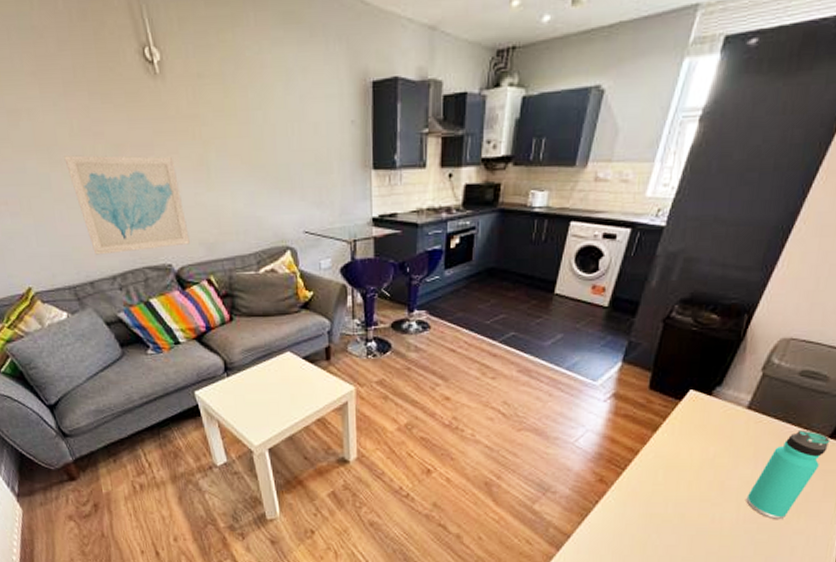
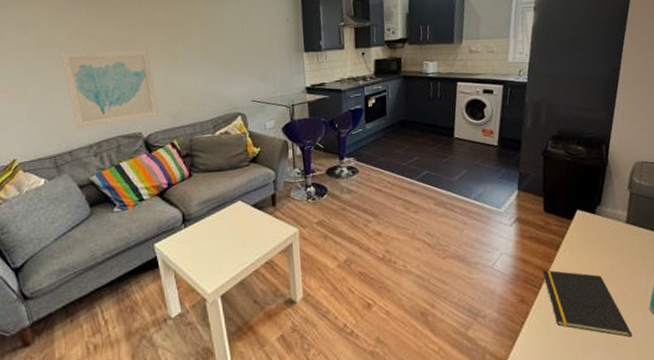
notepad: none [631,451,718,525] -> present [543,270,632,337]

